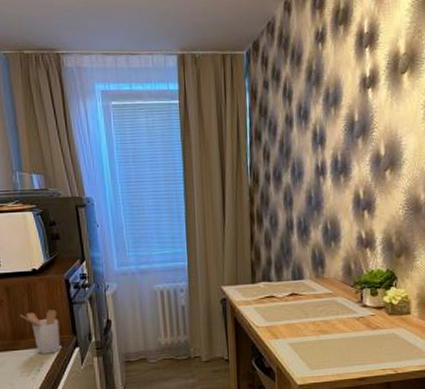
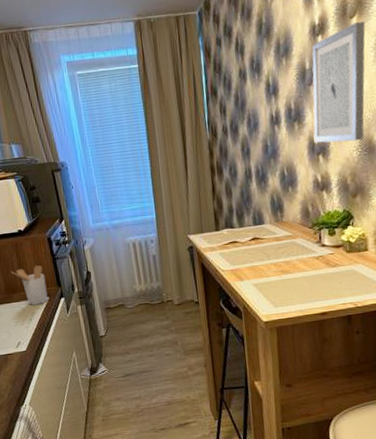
wall art: none [359,77,416,199] -> present [312,21,366,143]

